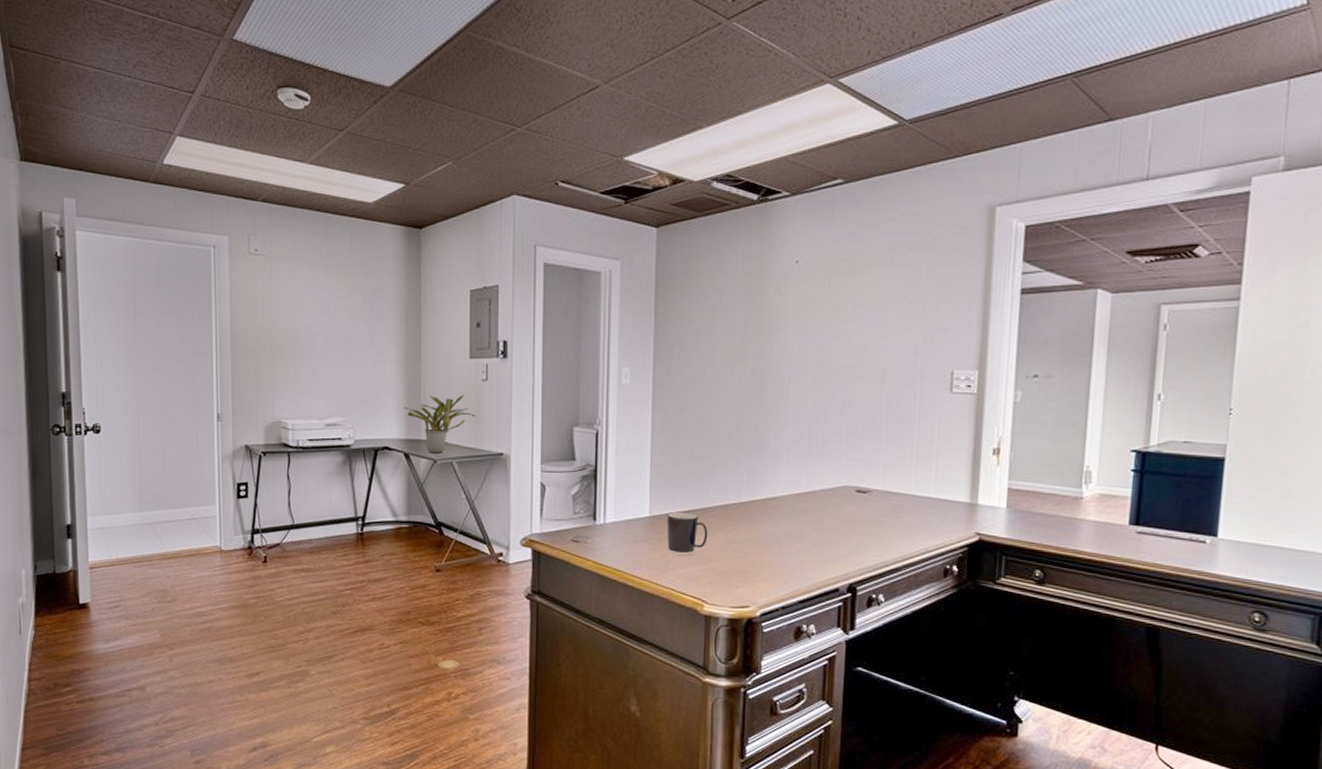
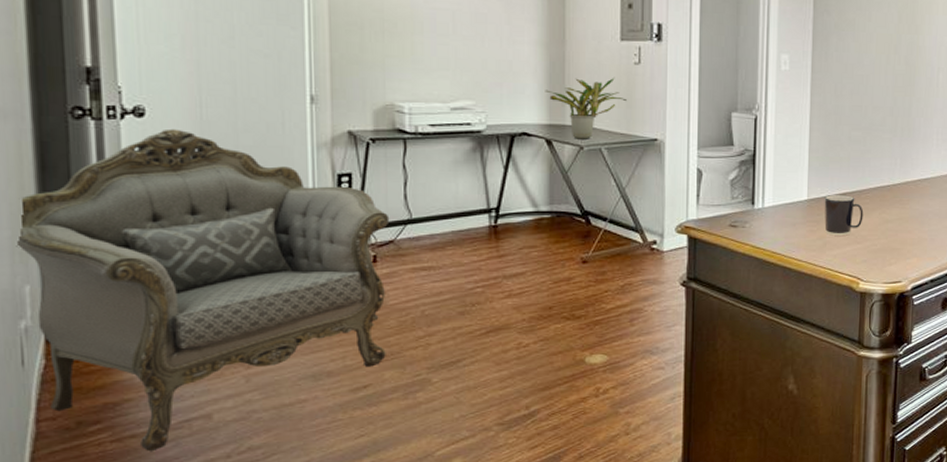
armchair: none [17,443,277,713] -> present [16,128,390,451]

